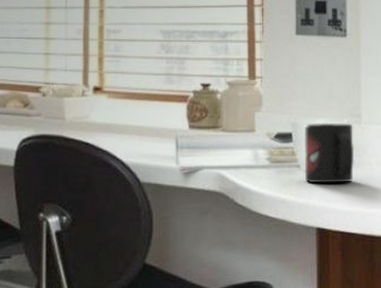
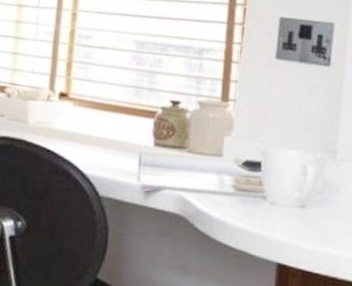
mug: present [304,122,355,184] -> none [270,154,327,220]

